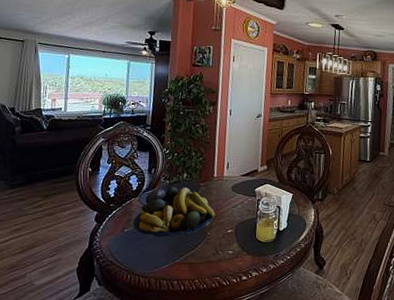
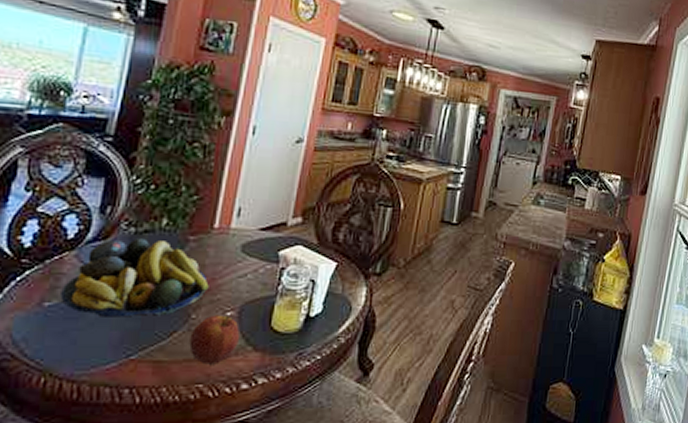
apple: none [208,232,238,265] -> present [189,315,241,365]

